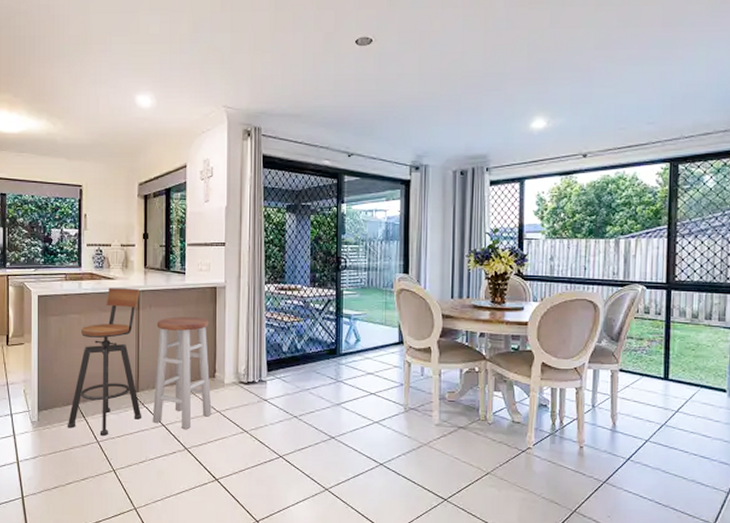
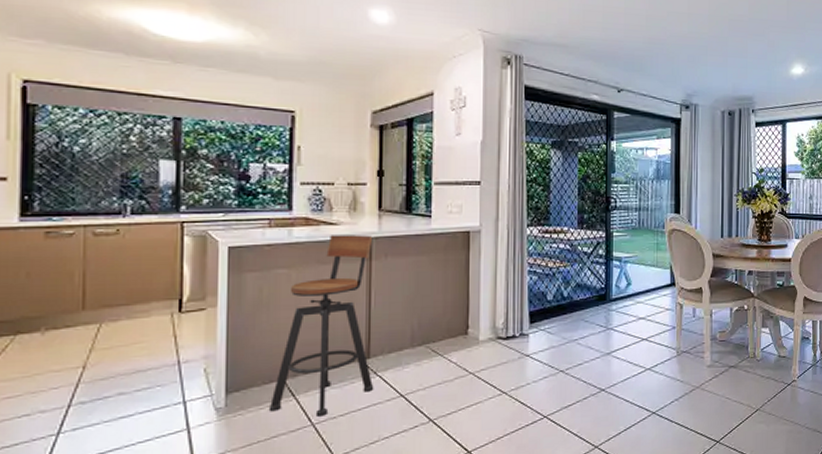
bar stool: present [152,317,212,430] -> none [387,266,464,399]

